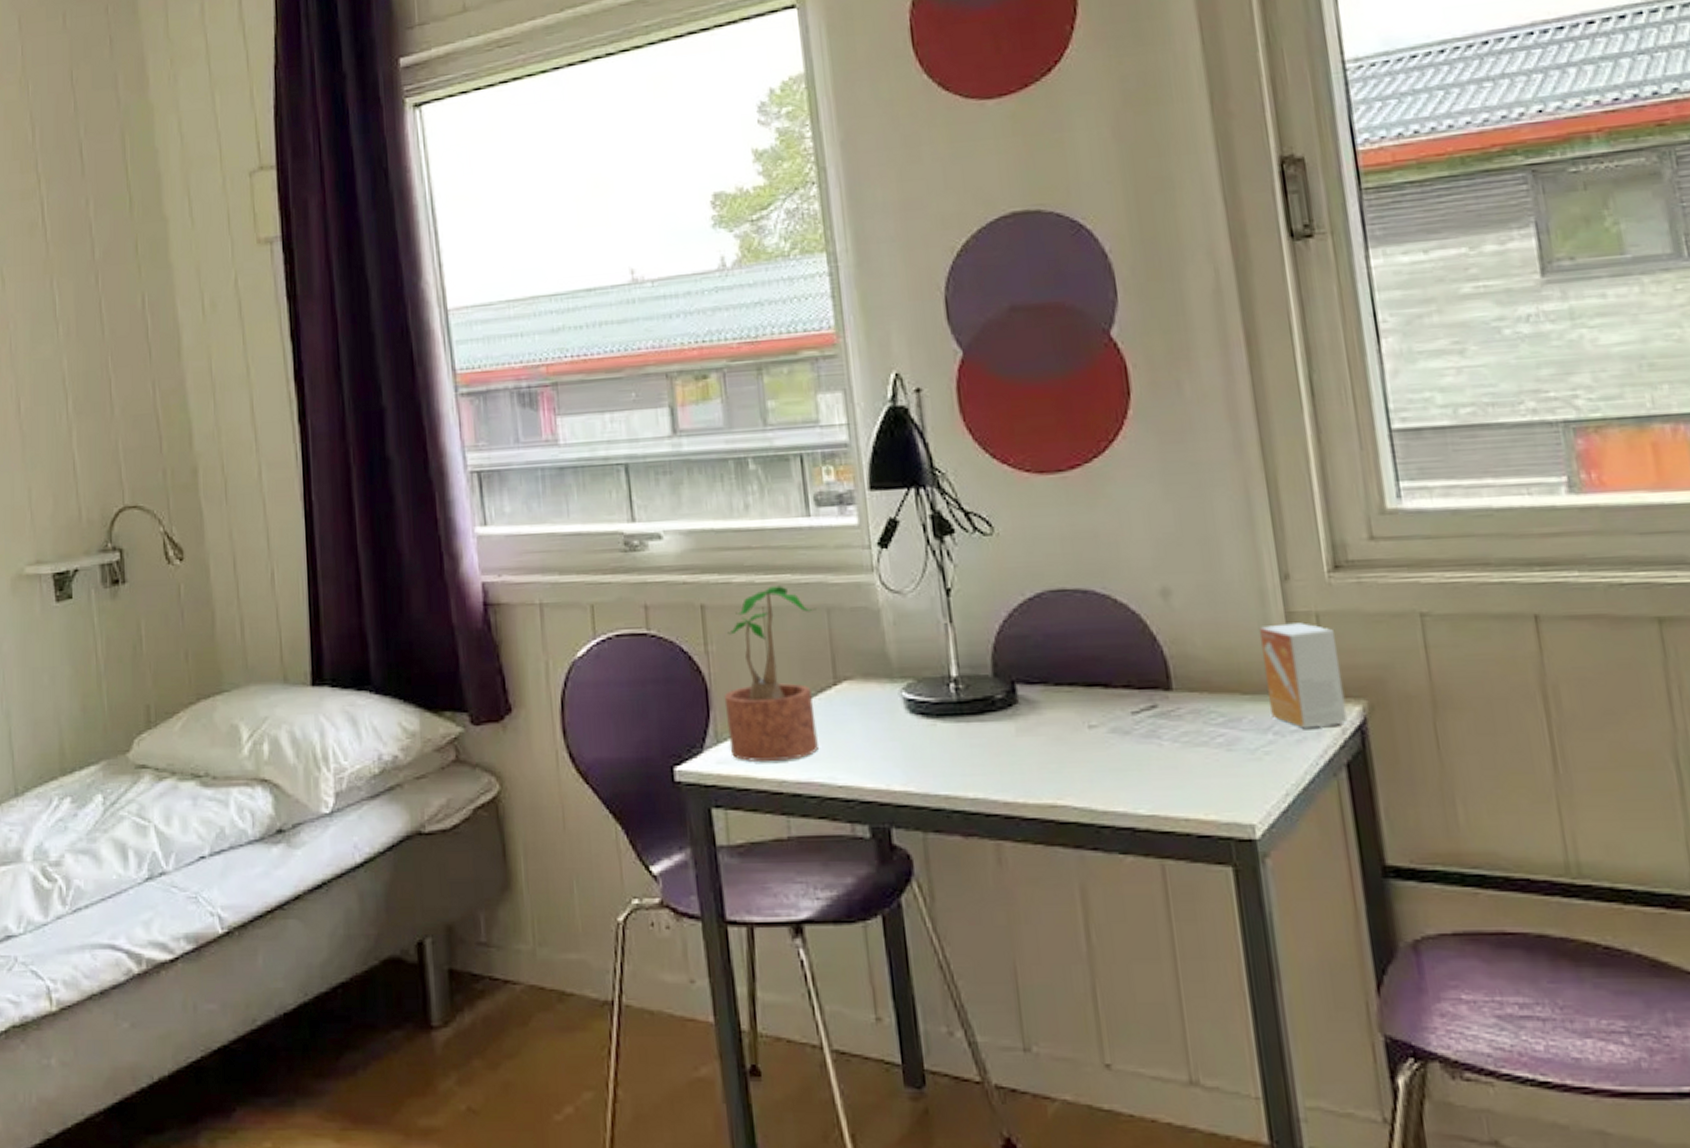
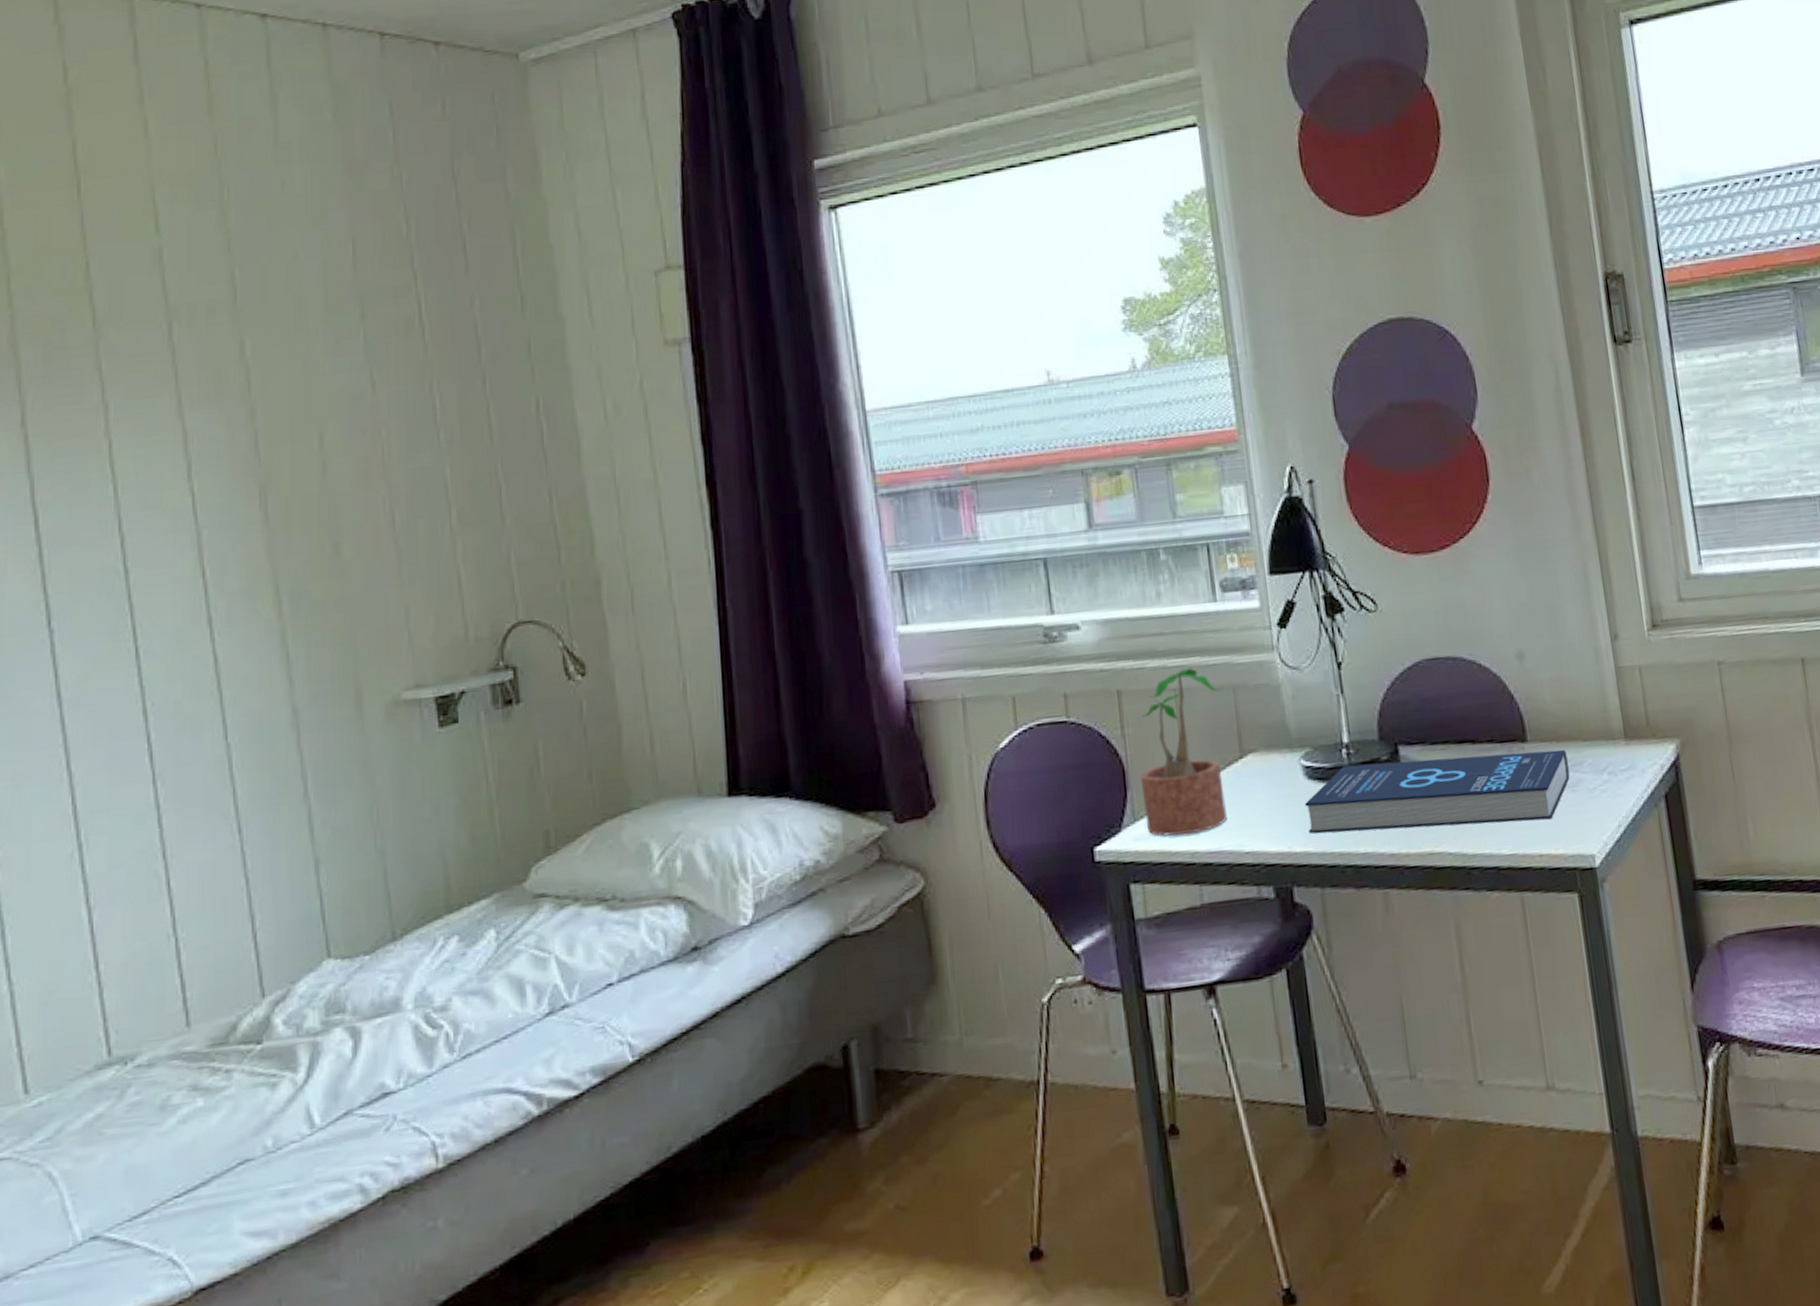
book: none [906,701,1225,780] -> present [1304,749,1570,834]
small box: present [1260,622,1348,729] -> none [1596,675,1665,767]

